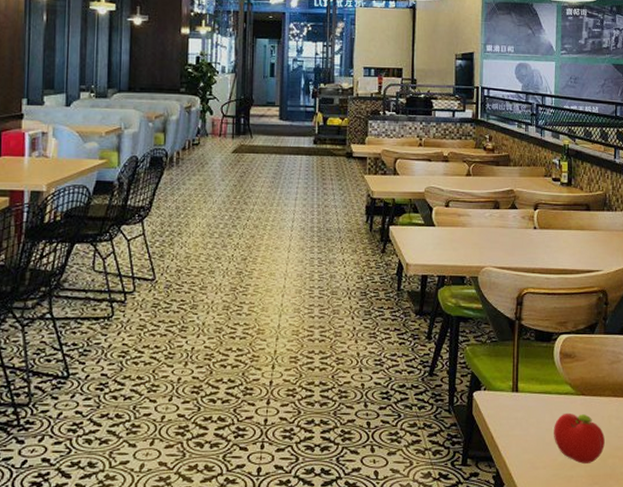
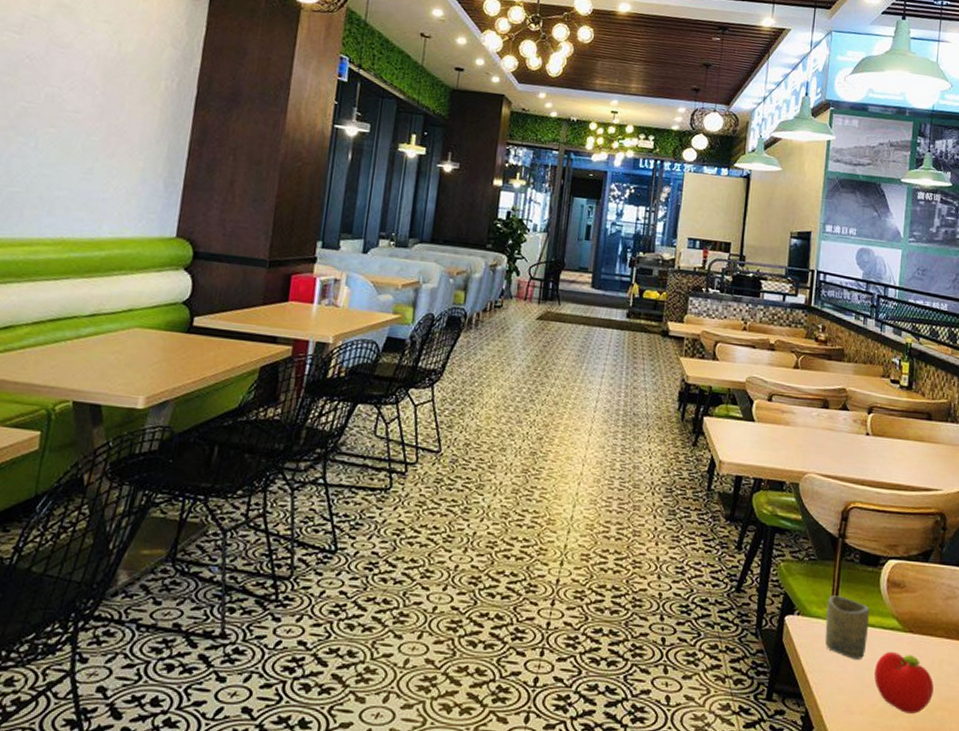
cup: none [509,370,547,423] -> present [825,595,870,660]

